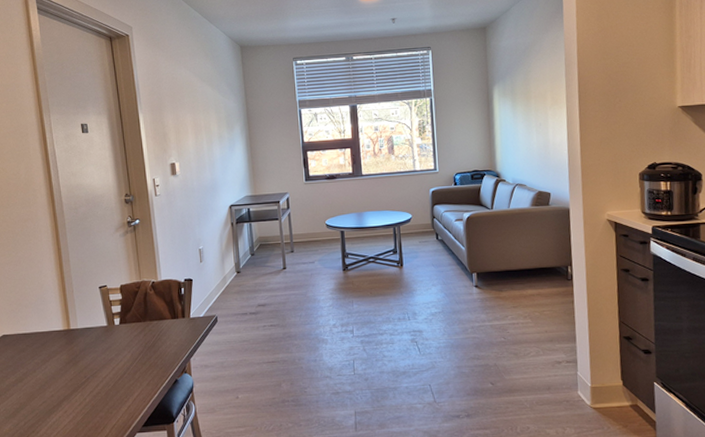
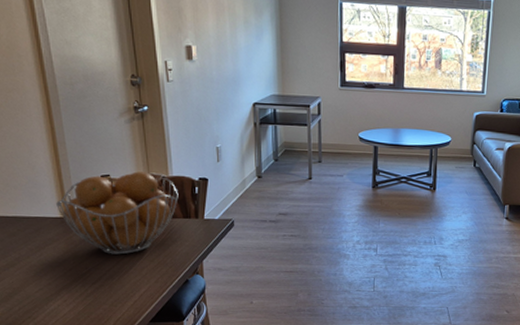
fruit basket: none [60,279,167,361] -> present [56,171,179,255]

